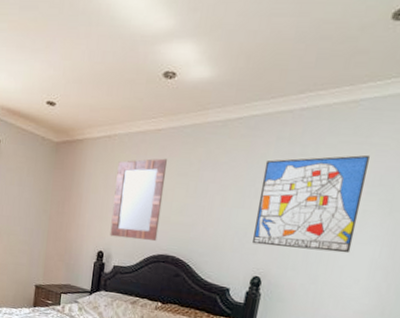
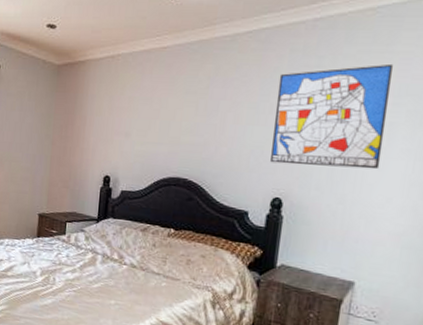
home mirror: present [110,158,167,241] -> none [116,76,174,163]

